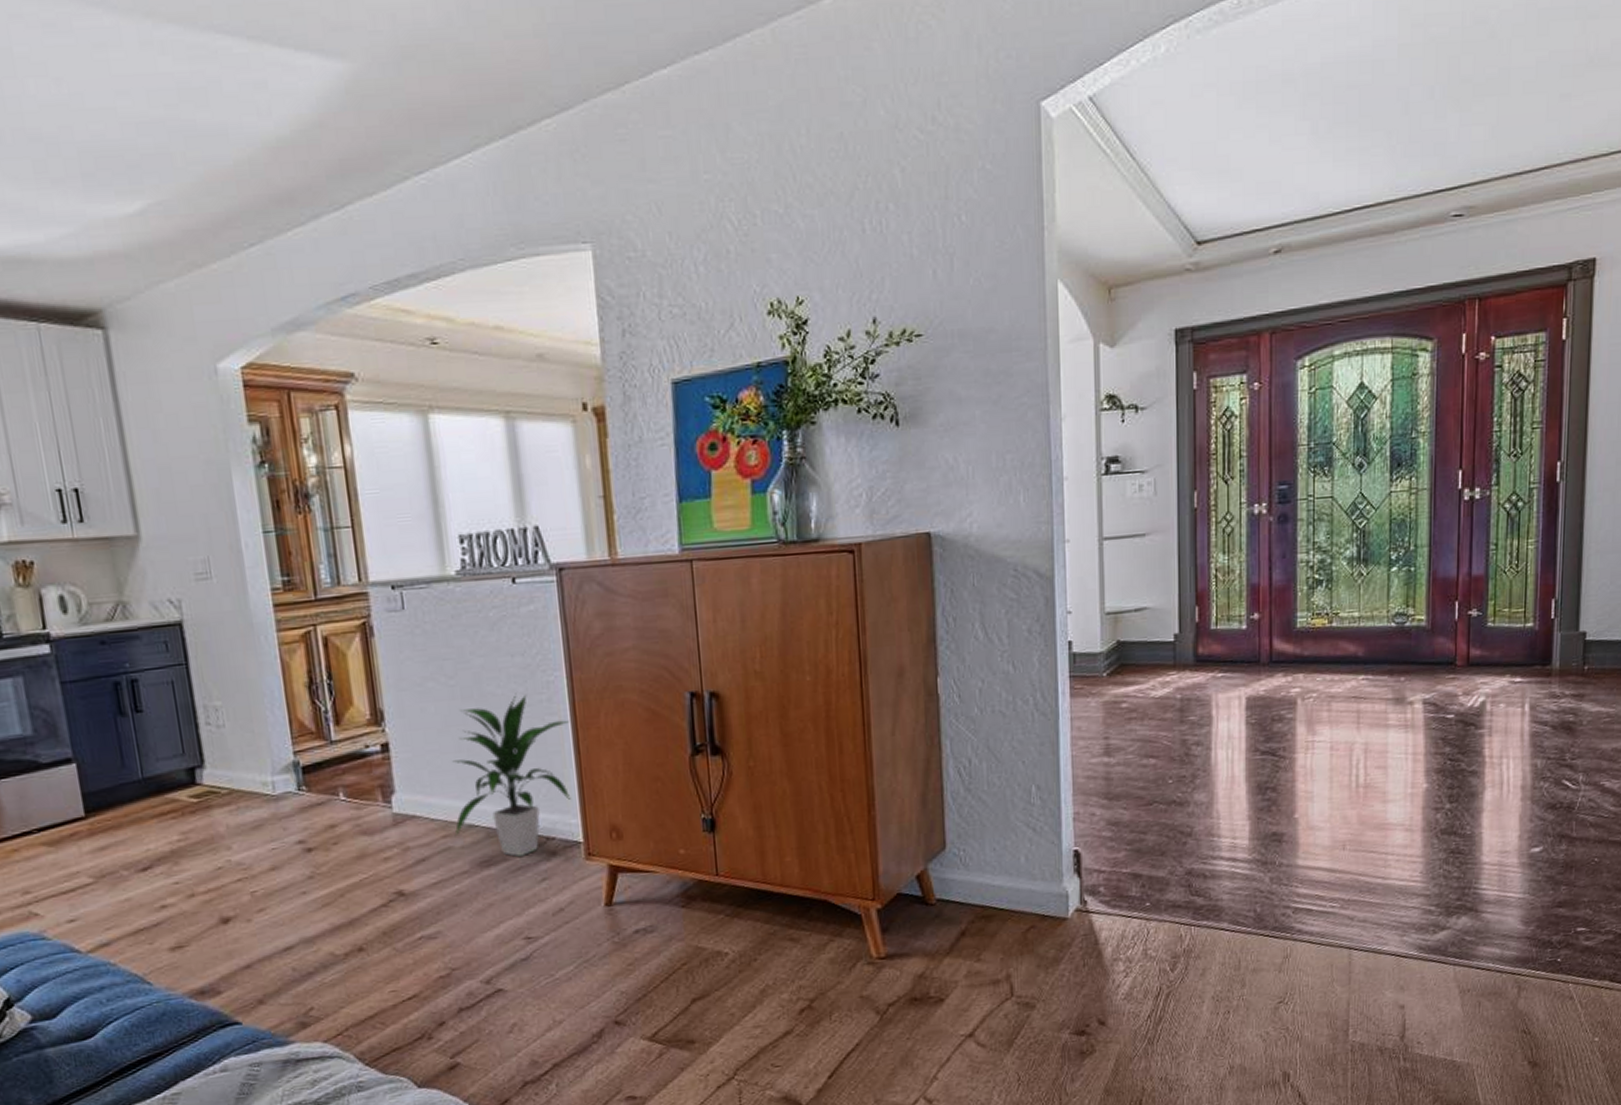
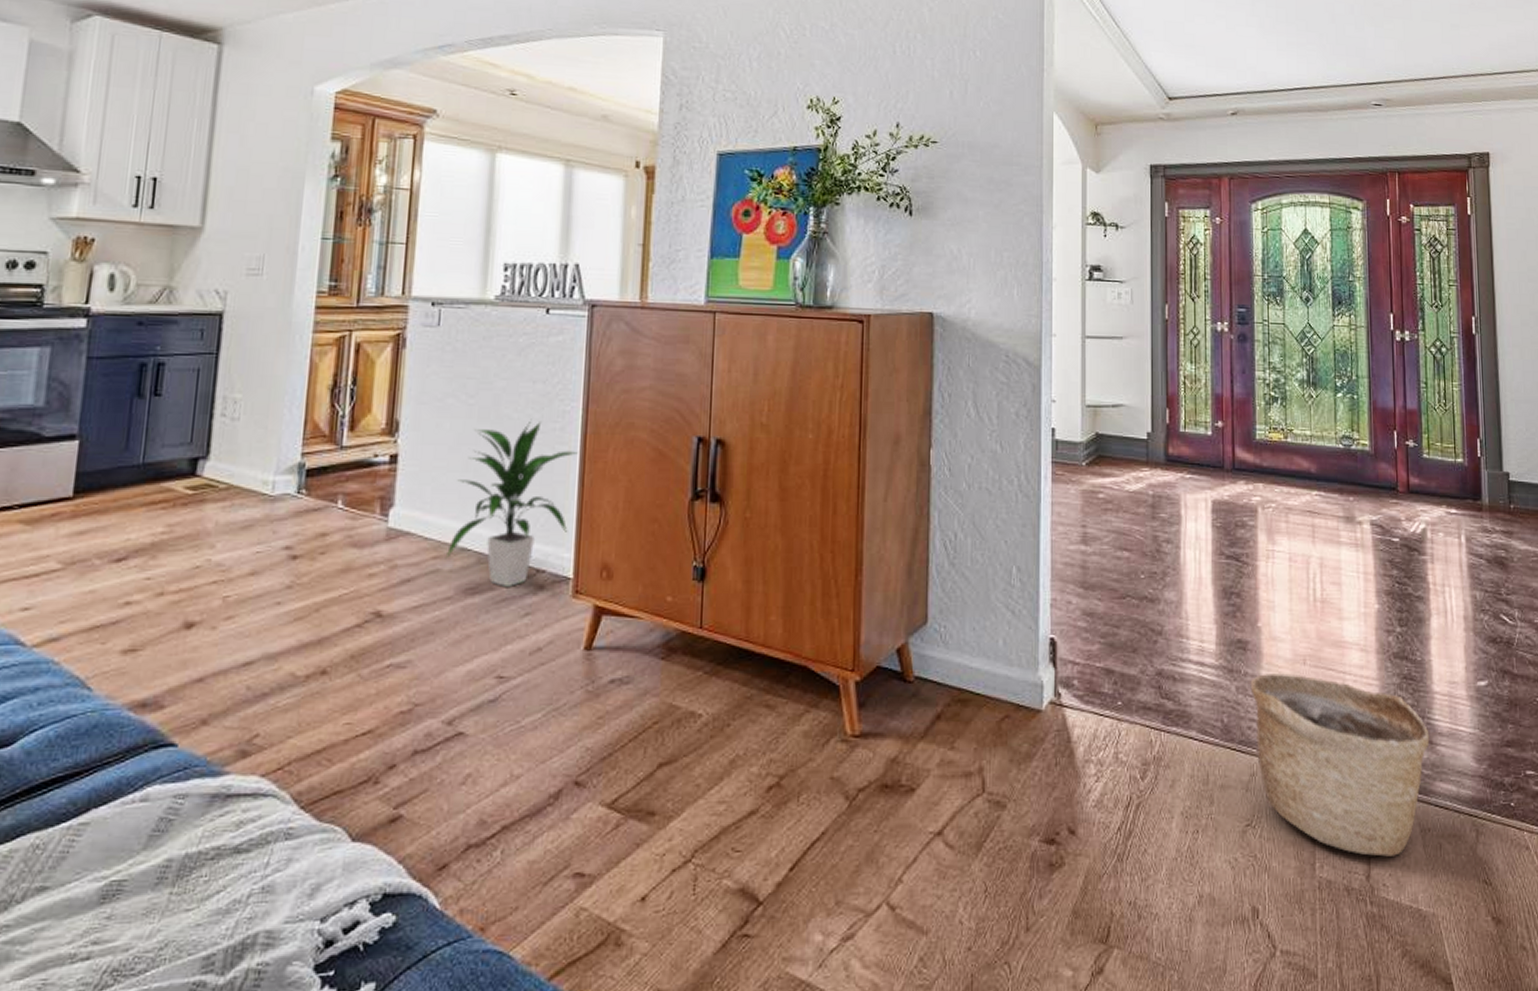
basket: none [1285,860,1475,1019] -> present [1250,673,1430,857]

